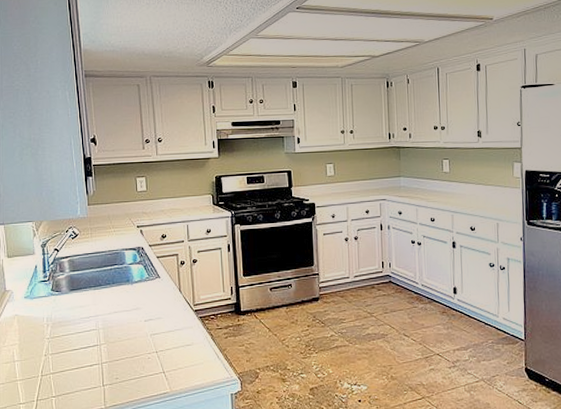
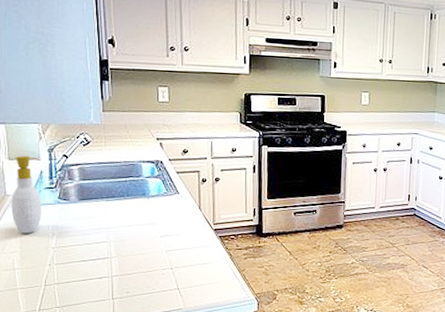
soap bottle: none [10,253,37,327] -> present [11,156,42,234]

